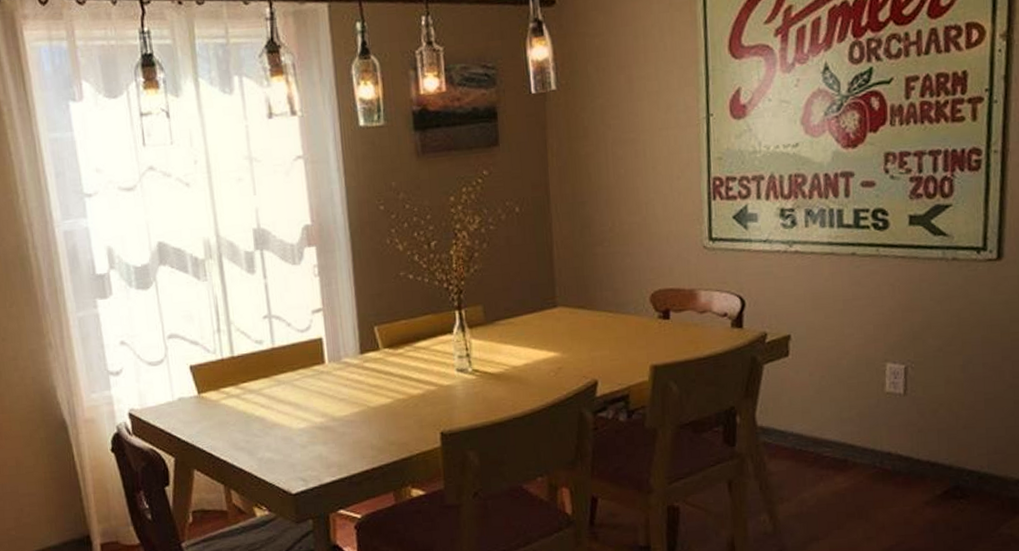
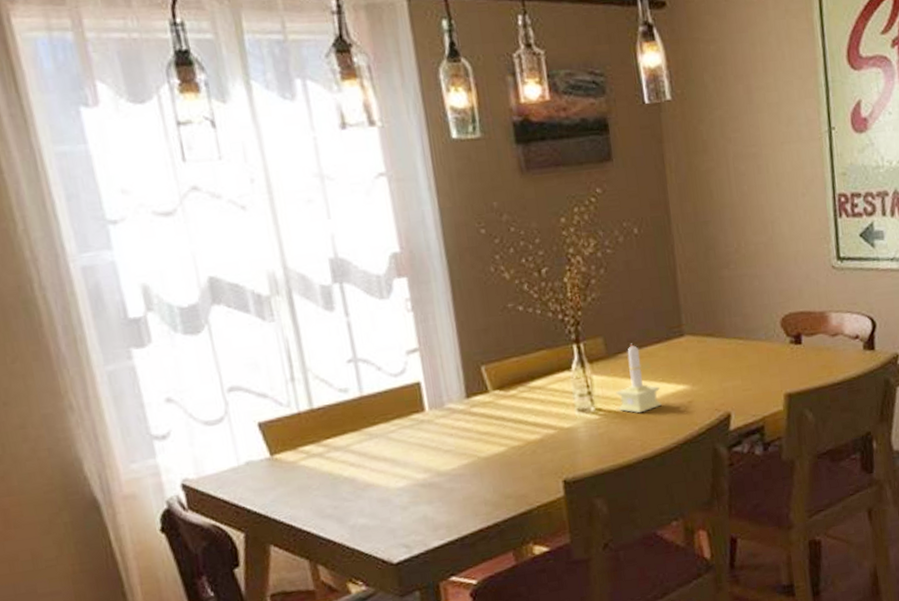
candle: none [492,312,533,375] -> present [616,343,662,413]

